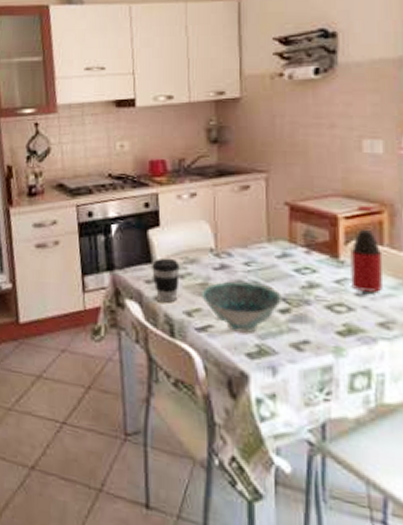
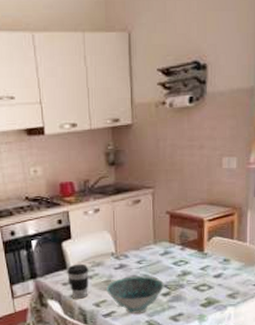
bottle: present [350,206,383,292] -> none [211,210,233,274]

